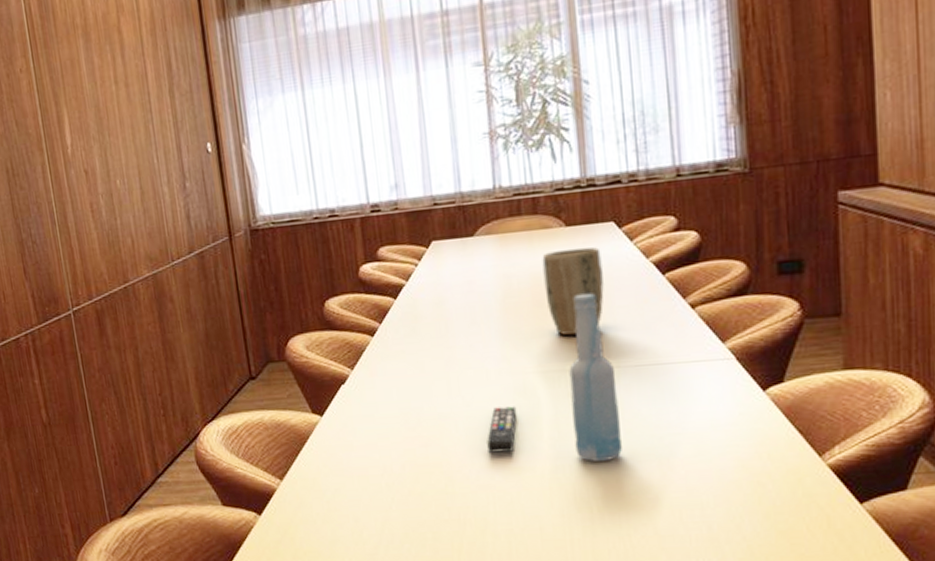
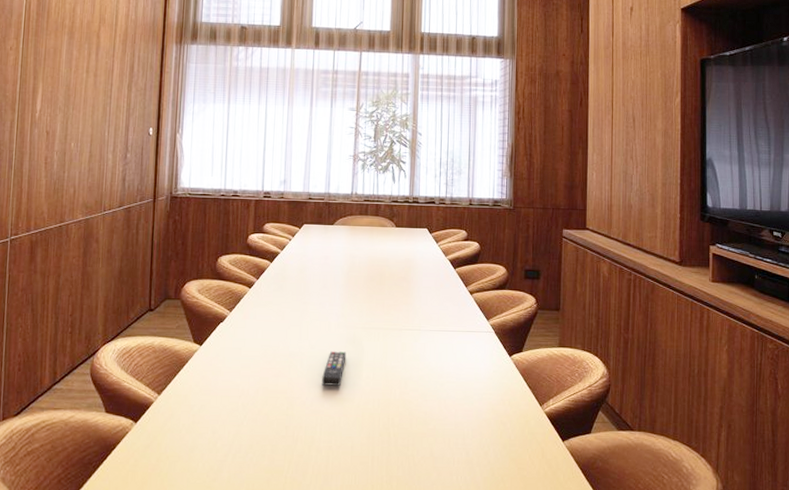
plant pot: present [542,247,604,336] -> none [377,243,417,304]
bottle: present [569,293,622,461] -> none [384,275,417,398]

